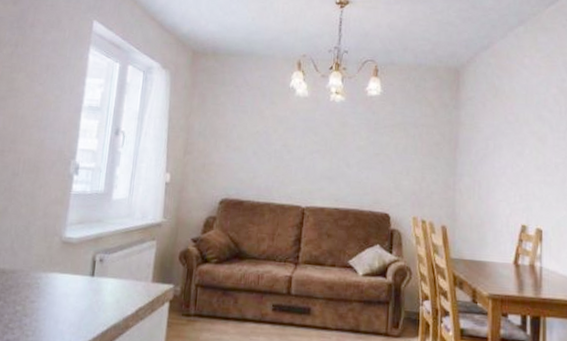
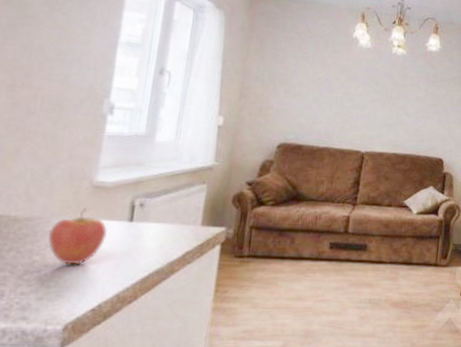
fruit: none [27,263,73,316] -> present [48,208,107,265]

